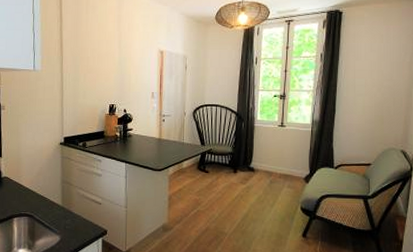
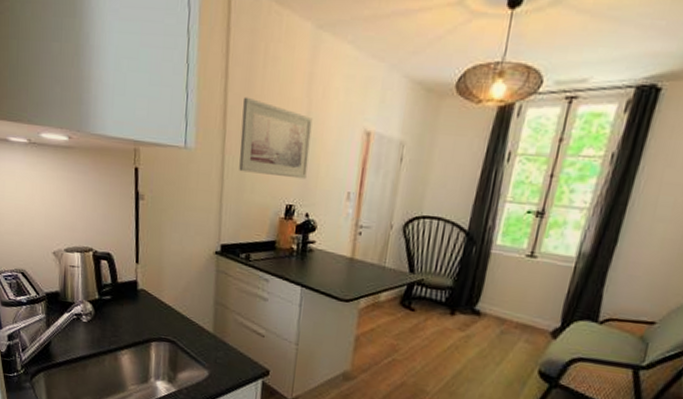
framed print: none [73,33,123,86] -> present [239,96,313,180]

